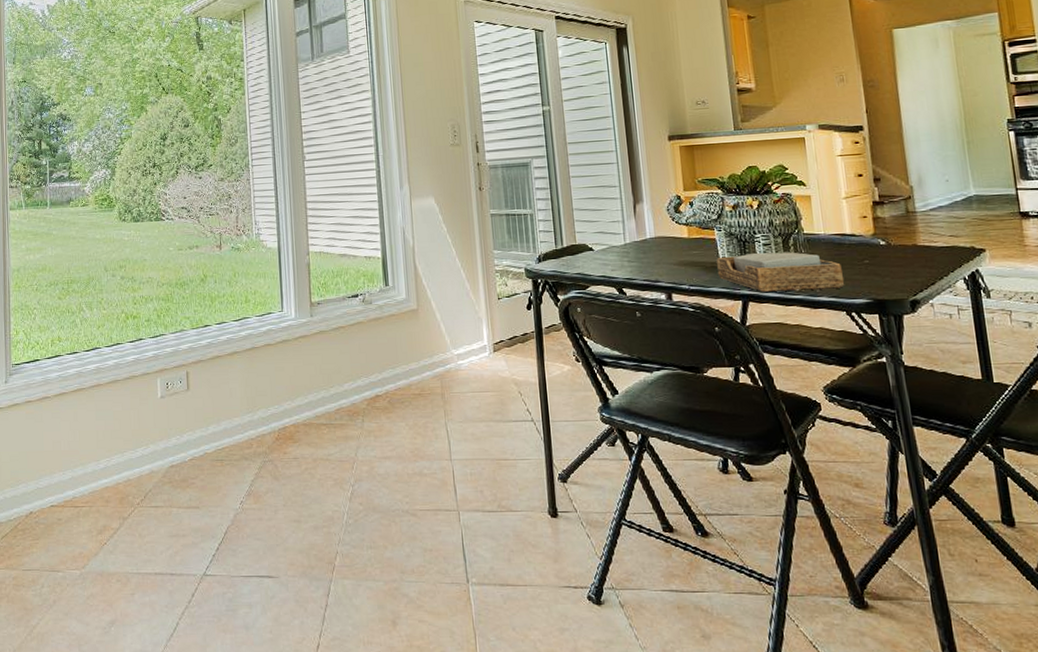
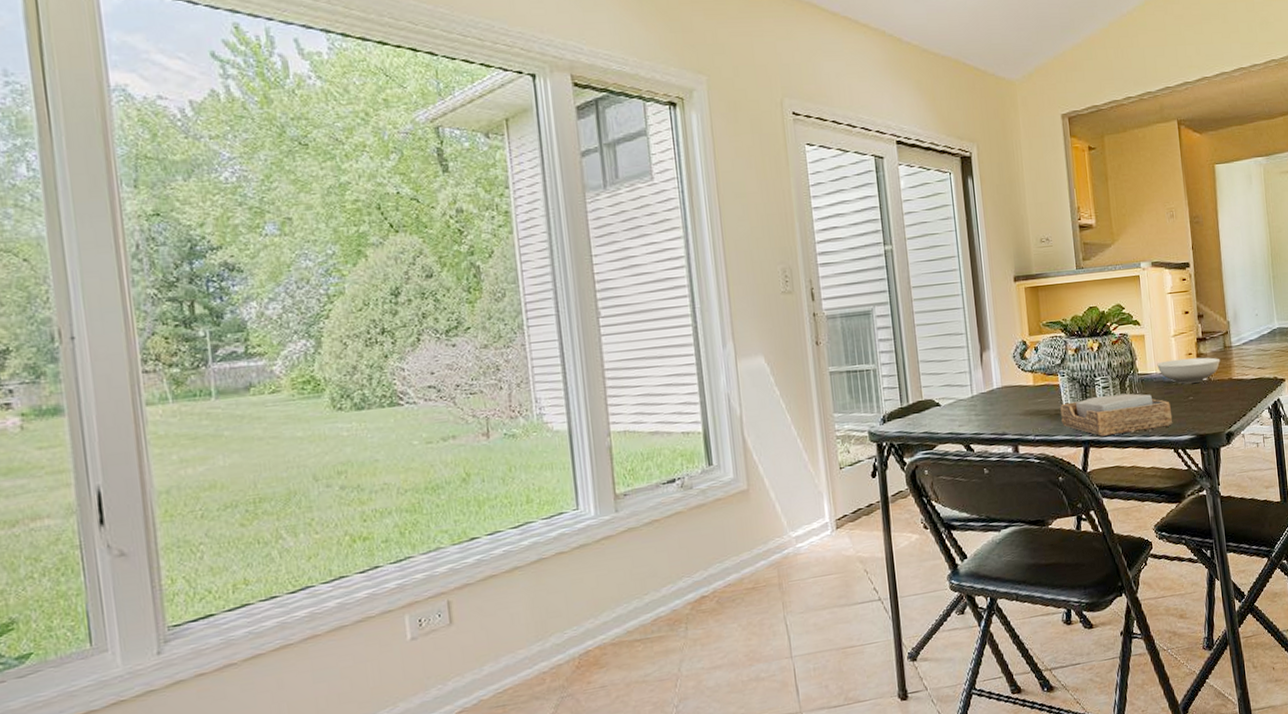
bowl: none [825,221,902,247] -> present [1157,357,1220,384]

